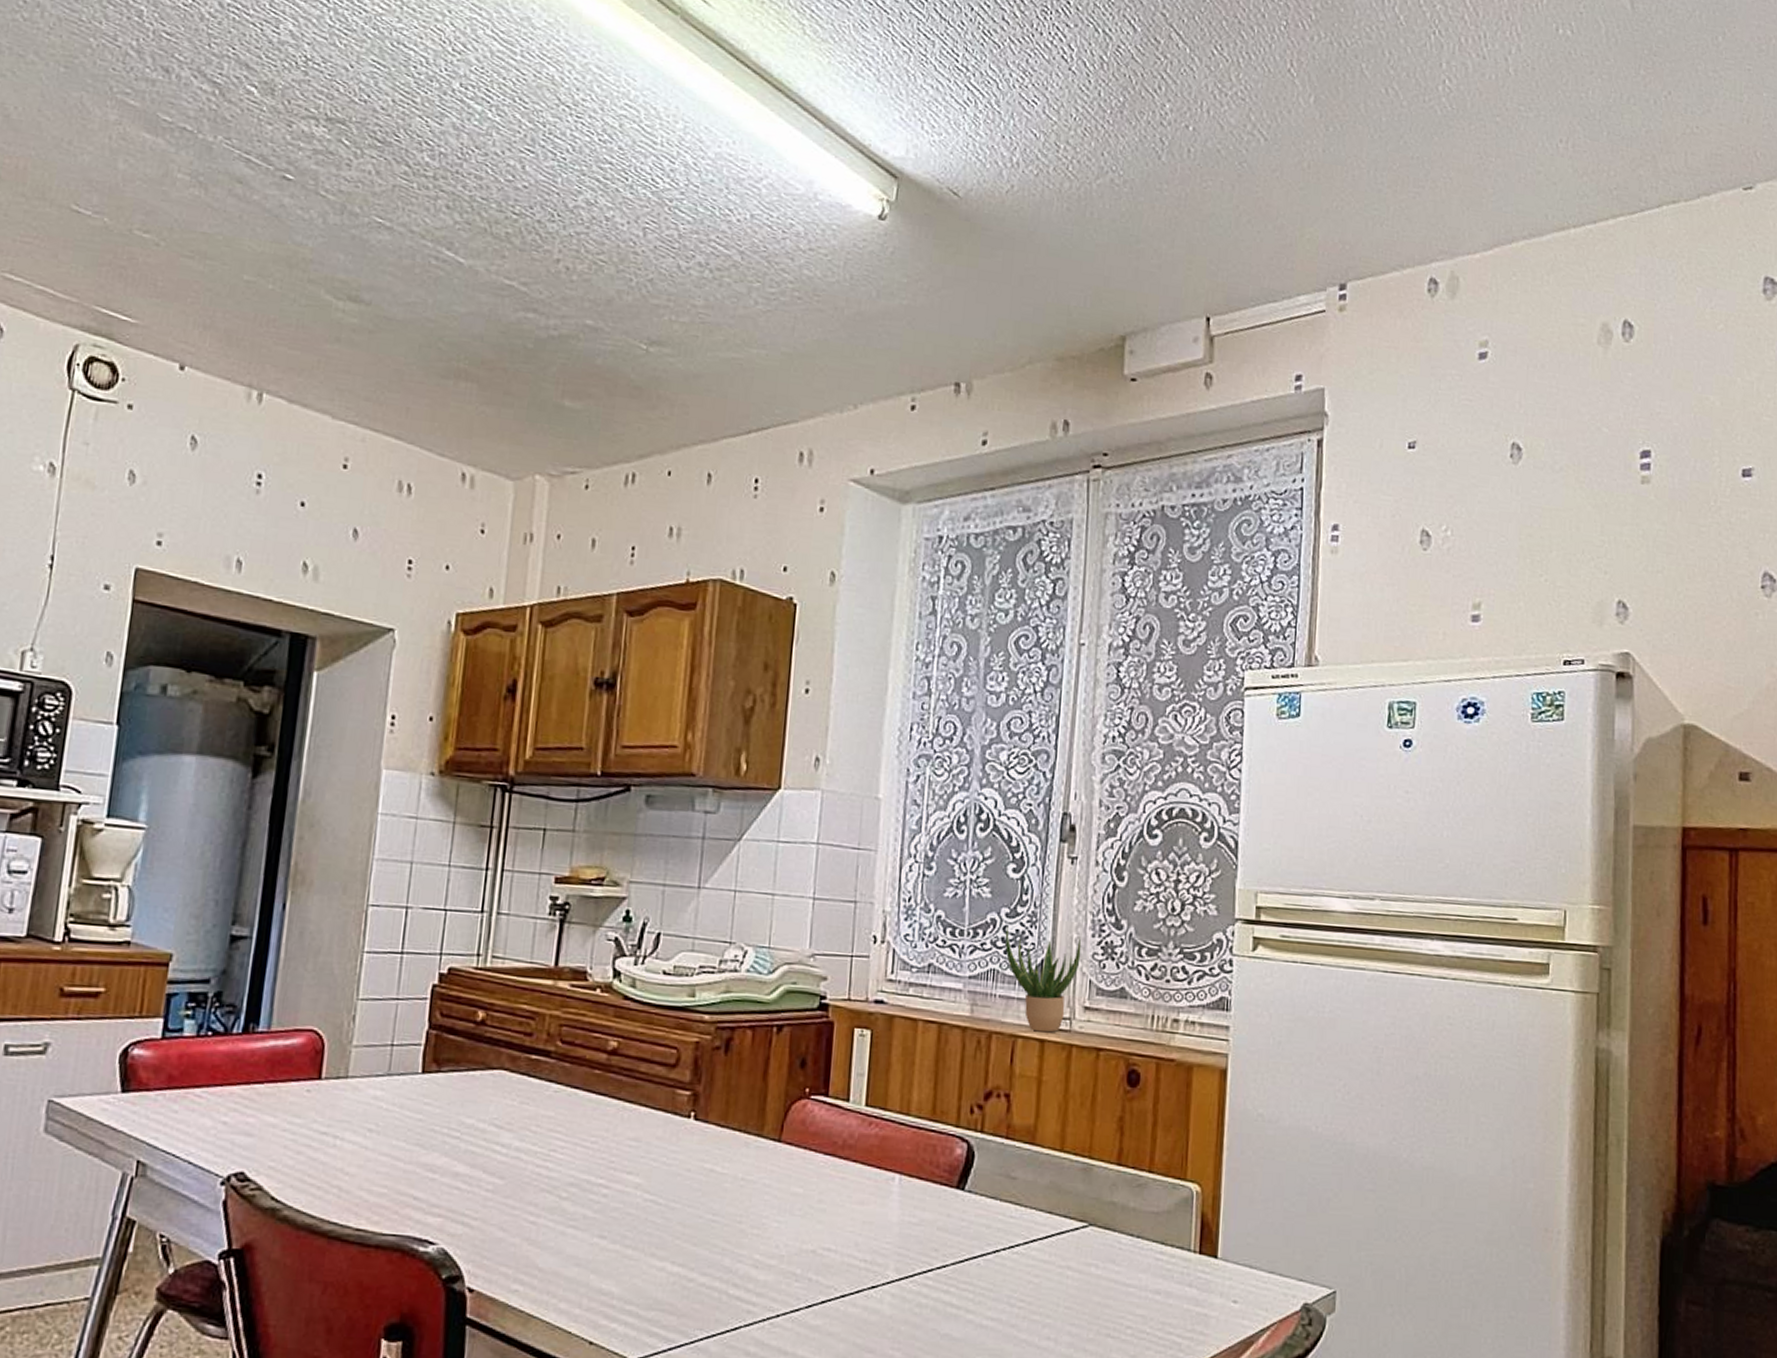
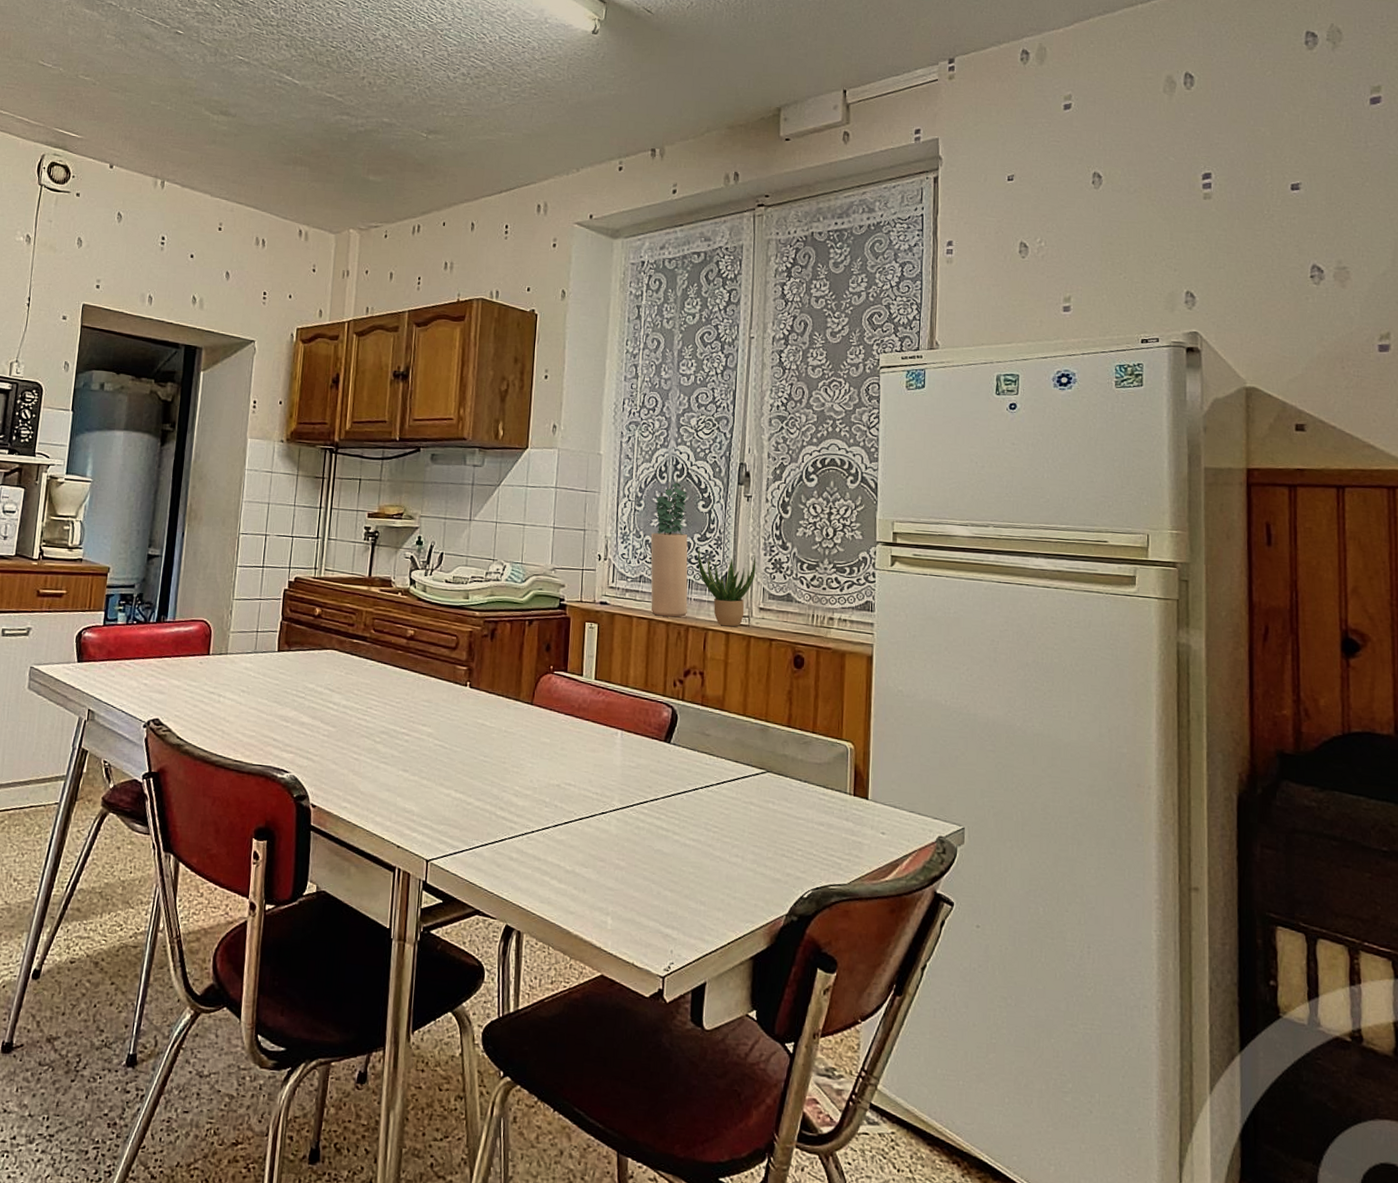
vase: none [942,829,993,1021] -> present [650,476,688,618]

